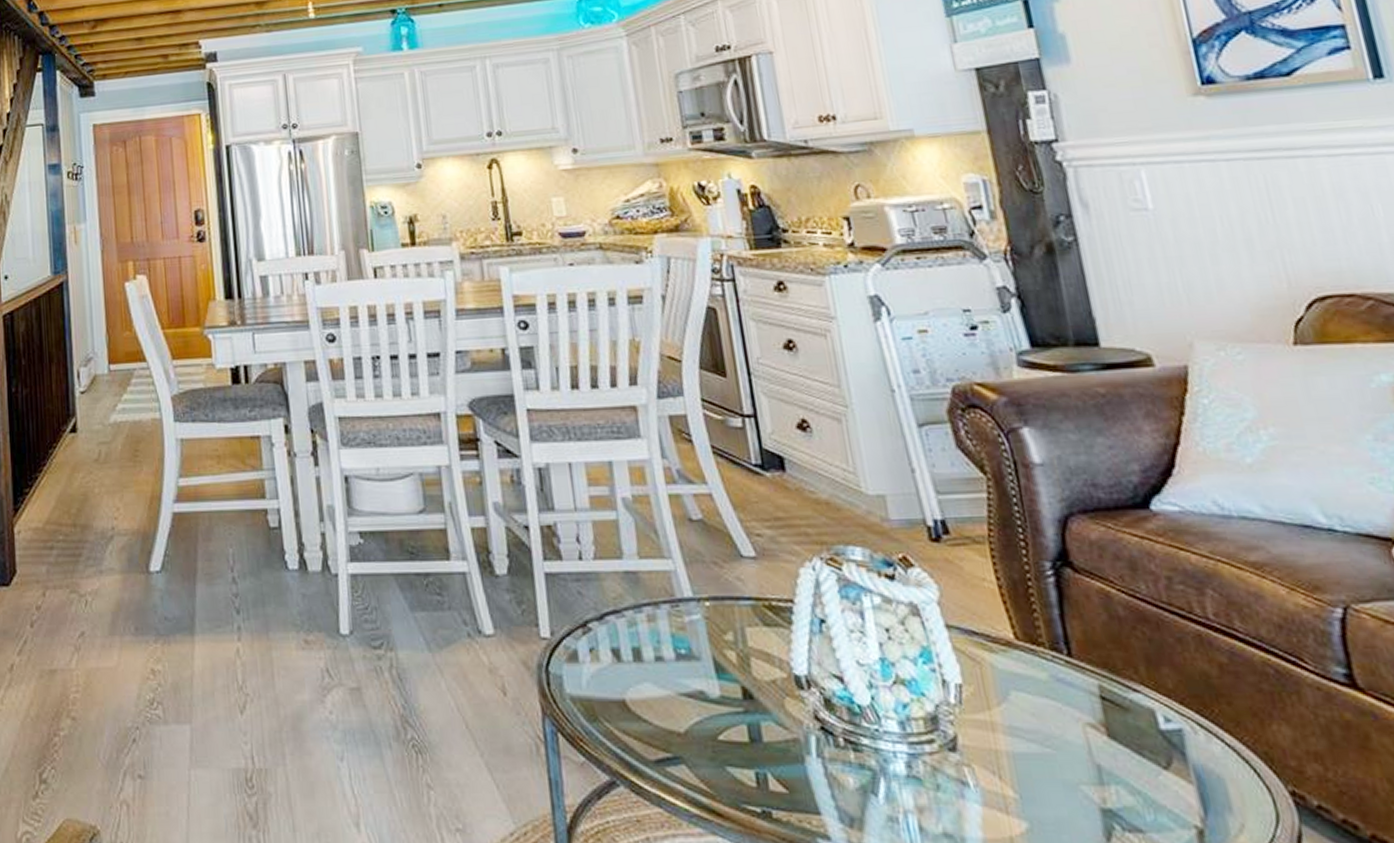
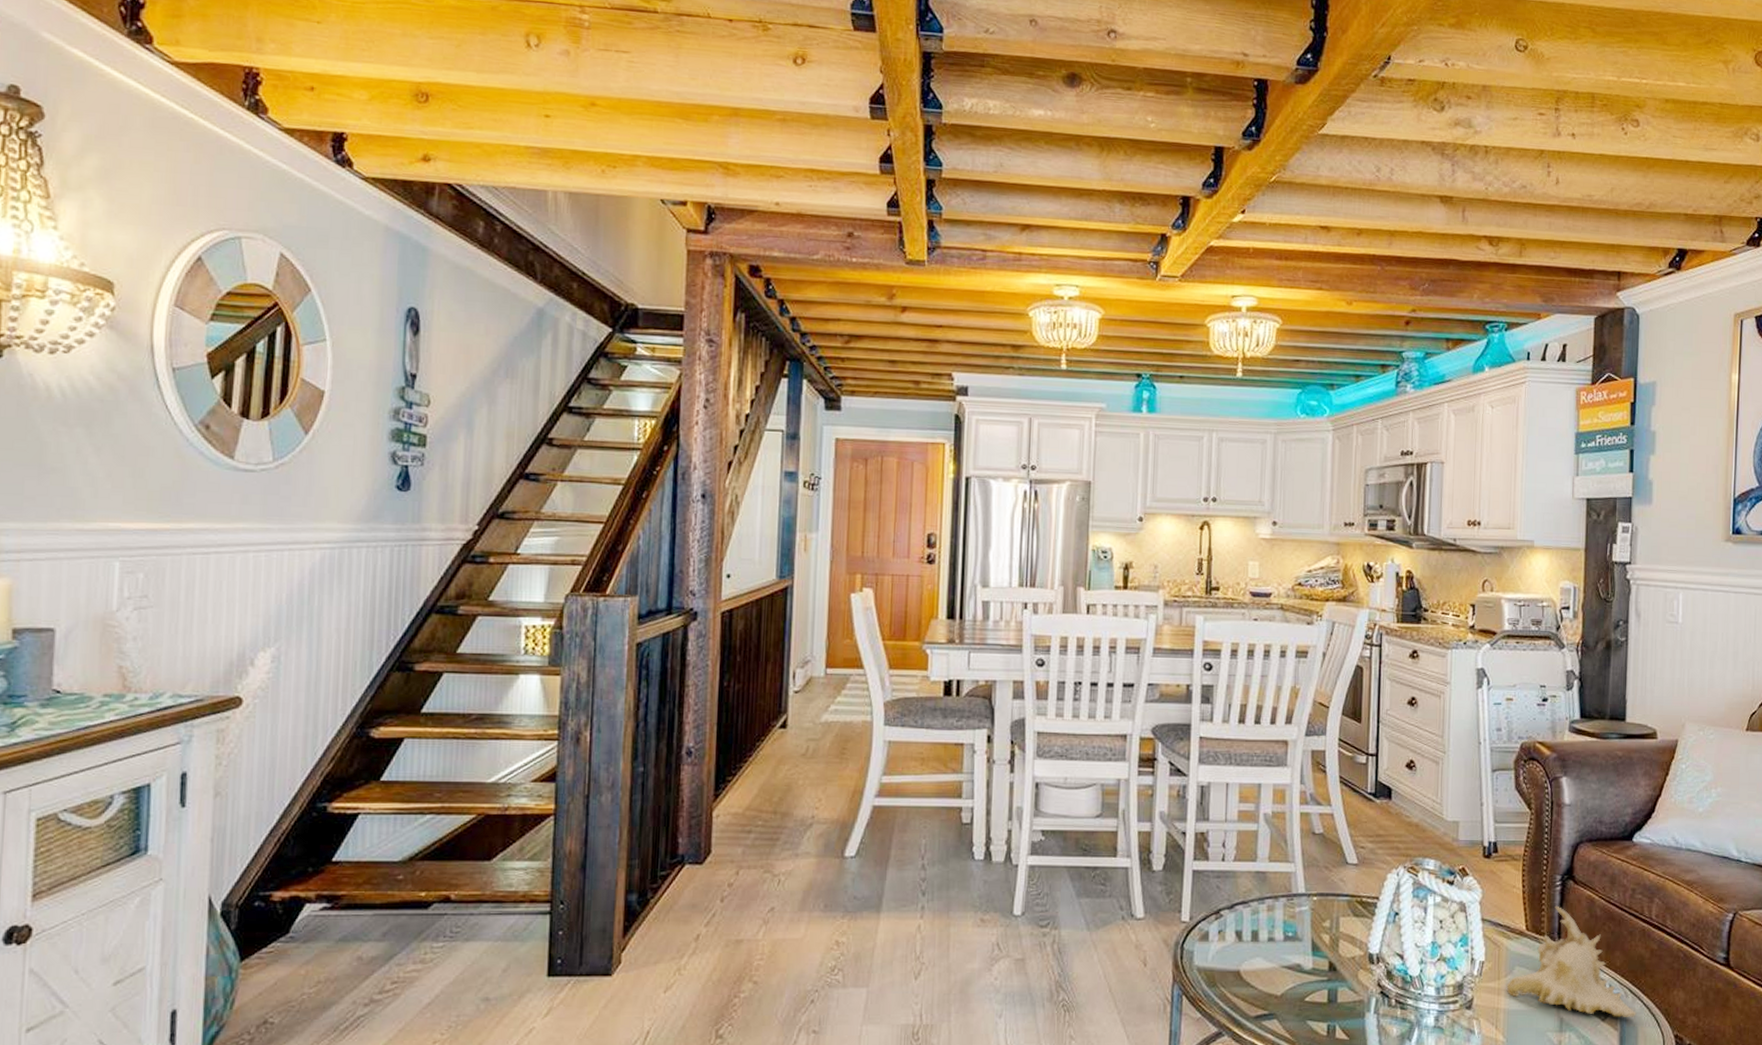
seashell: none [1002,604,1218,764] -> present [1506,905,1636,1017]

